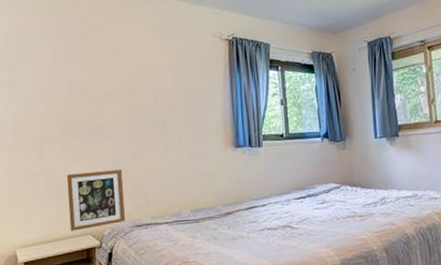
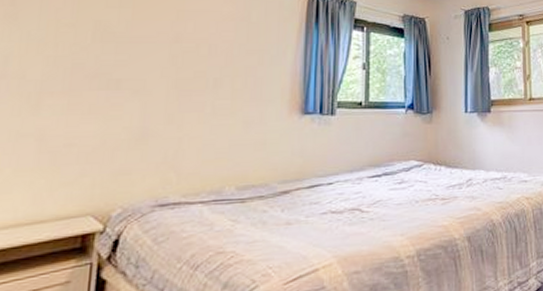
picture frame: present [66,169,126,231] -> none [62,133,151,211]

